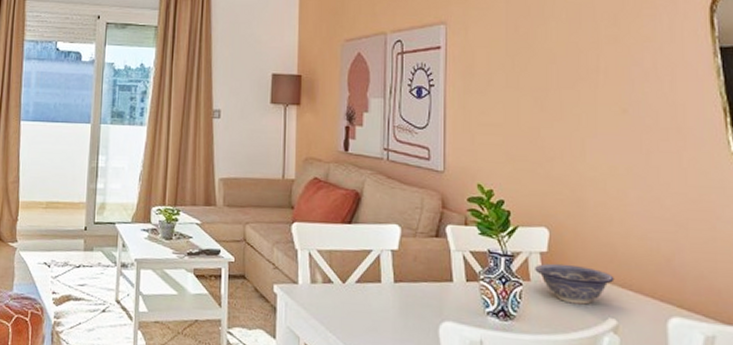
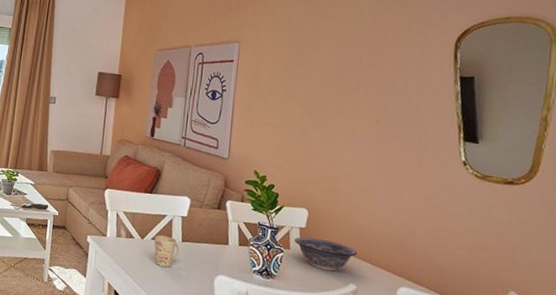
mug: none [359,276,393,317] -> present [154,235,181,267]

